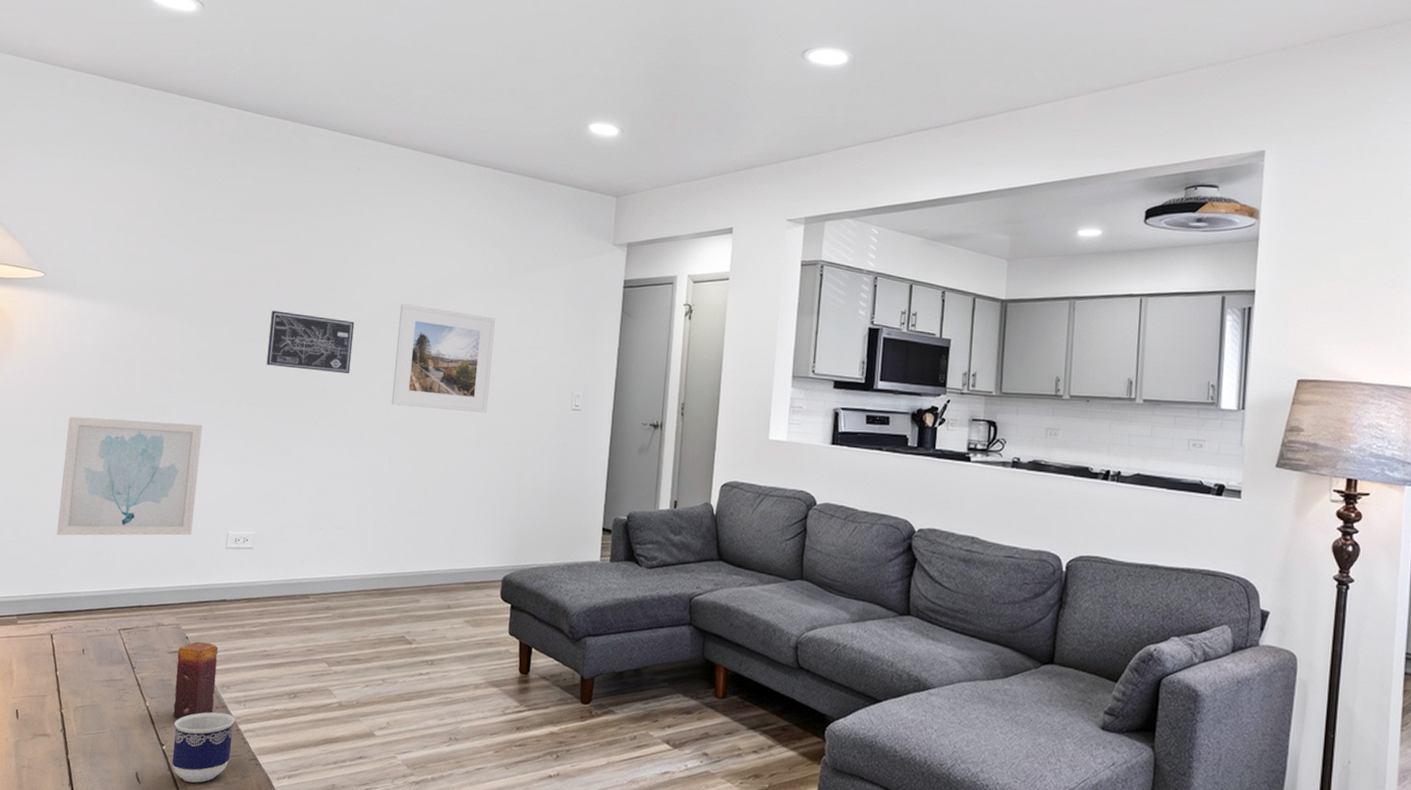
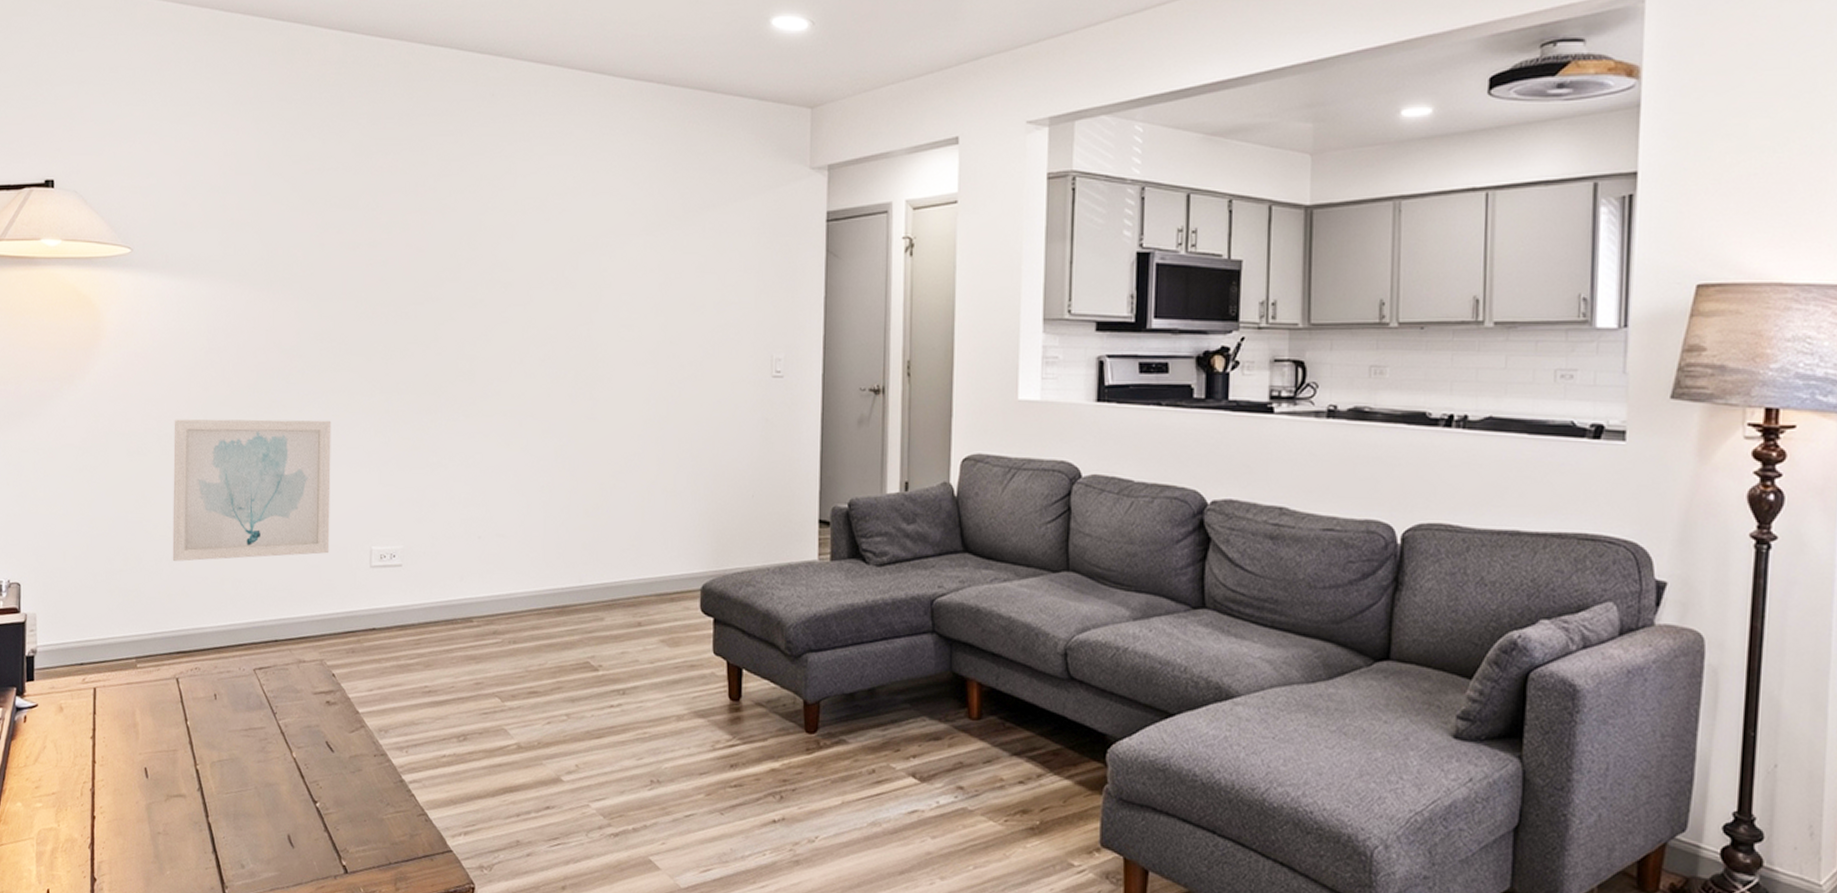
cup: present [171,712,236,783] -> none [327,761,398,845]
candle: present [173,641,219,718] -> none [324,679,372,770]
wall art: present [266,310,355,374] -> none [400,277,502,350]
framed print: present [391,304,495,413] -> none [552,259,672,387]

